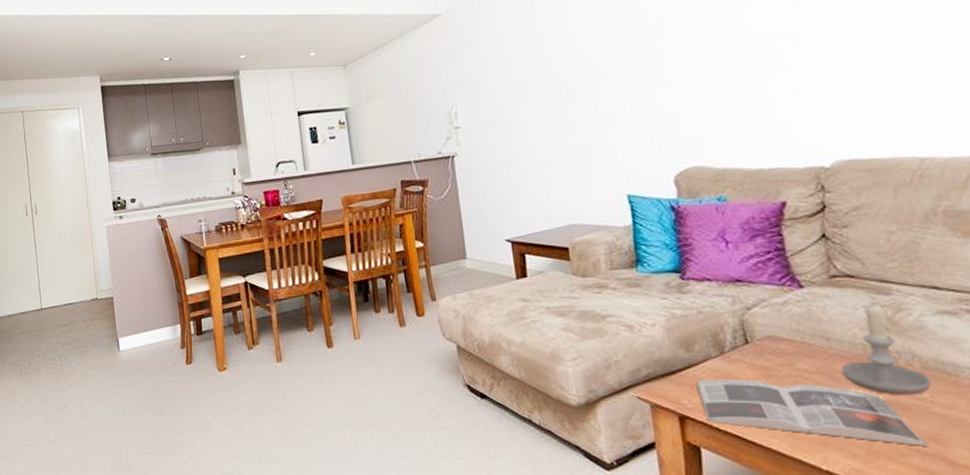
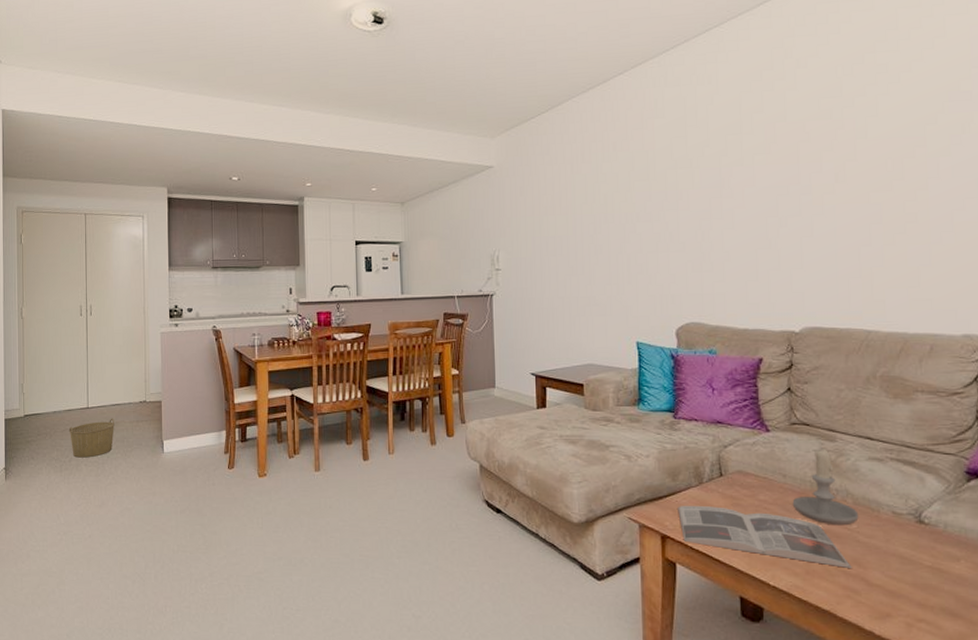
basket: none [25,318,69,361] -> present [69,418,114,458]

